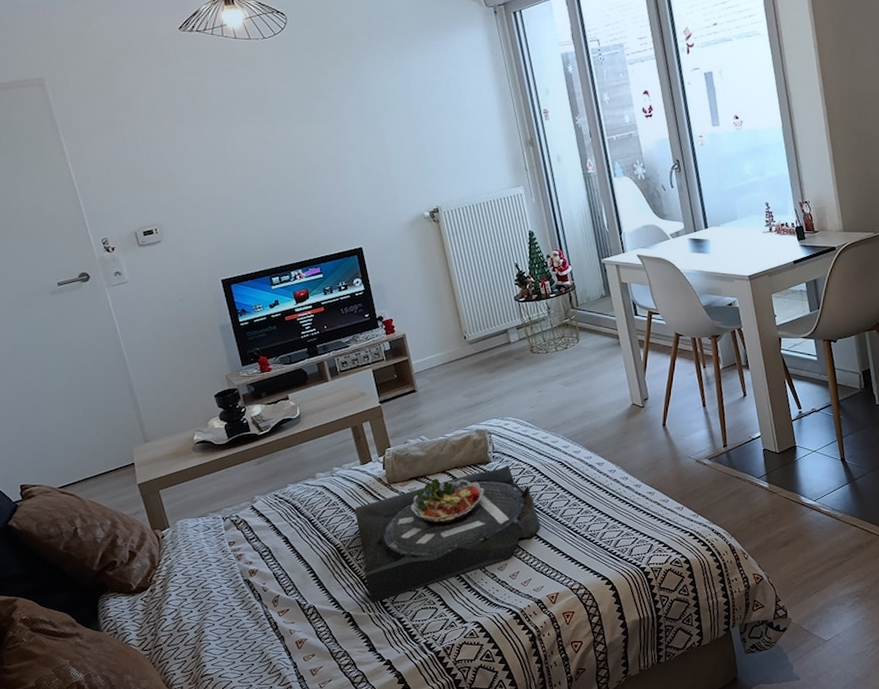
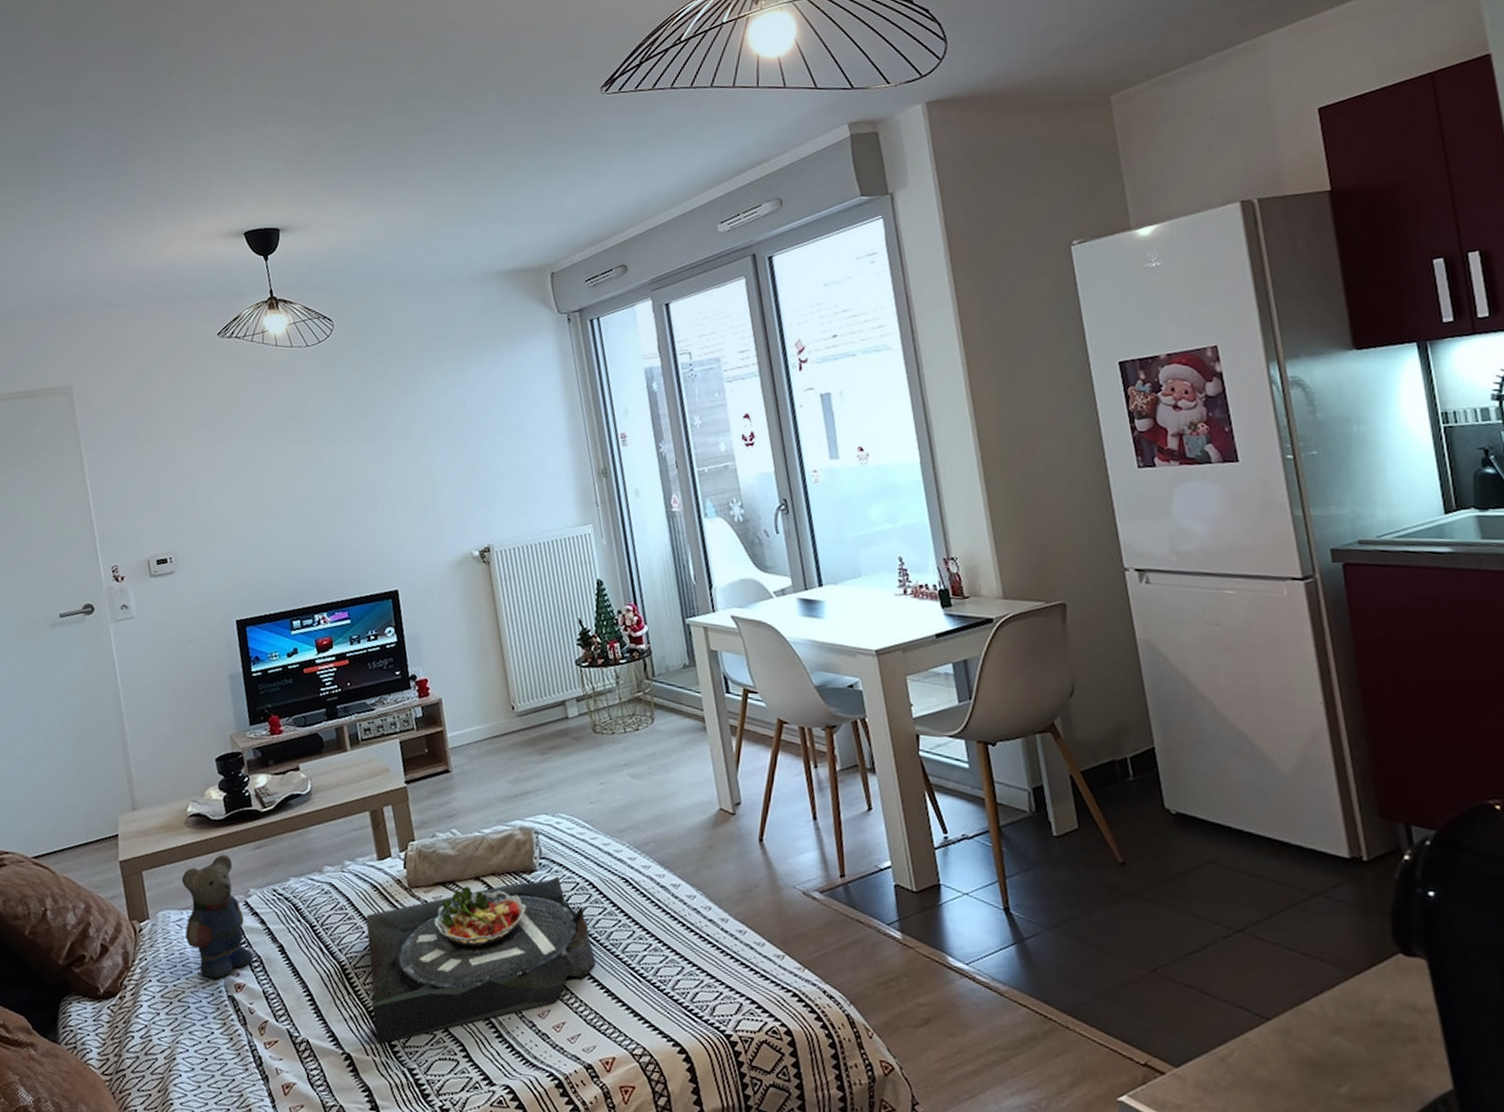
teddy bear: none [194,471,263,568] -> present [181,854,254,979]

